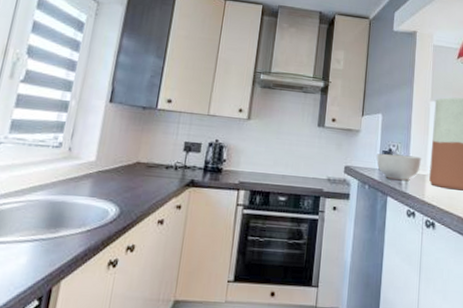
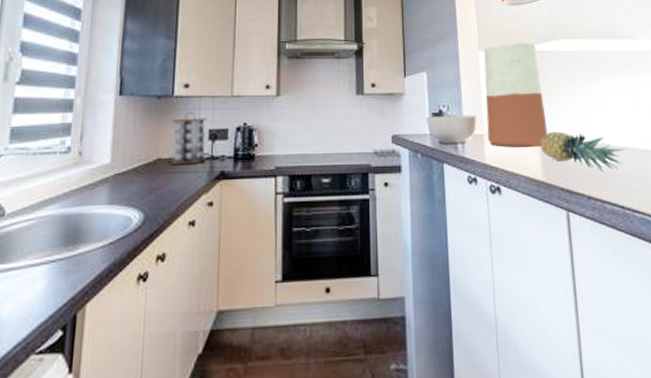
spice rack: none [149,123,184,171] -> present [171,111,207,166]

